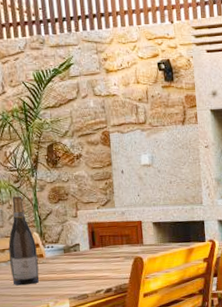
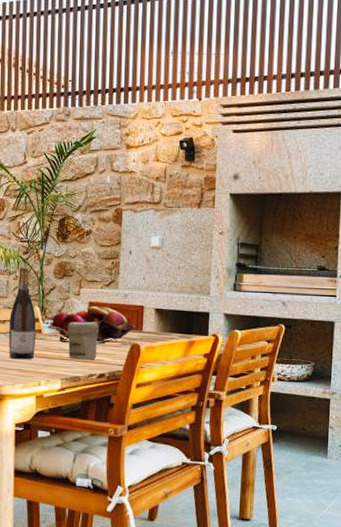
fruit basket: none [49,225,136,264] -> present [48,306,136,344]
jar: none [69,241,102,279] -> present [68,322,99,360]

